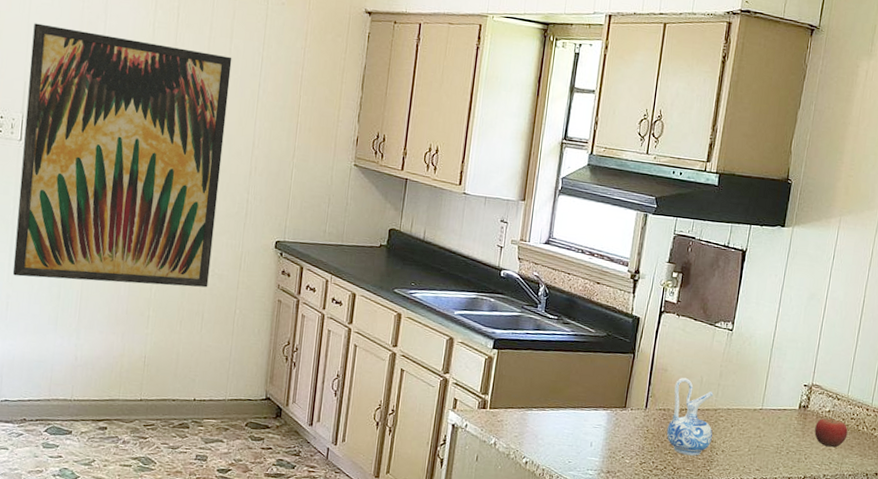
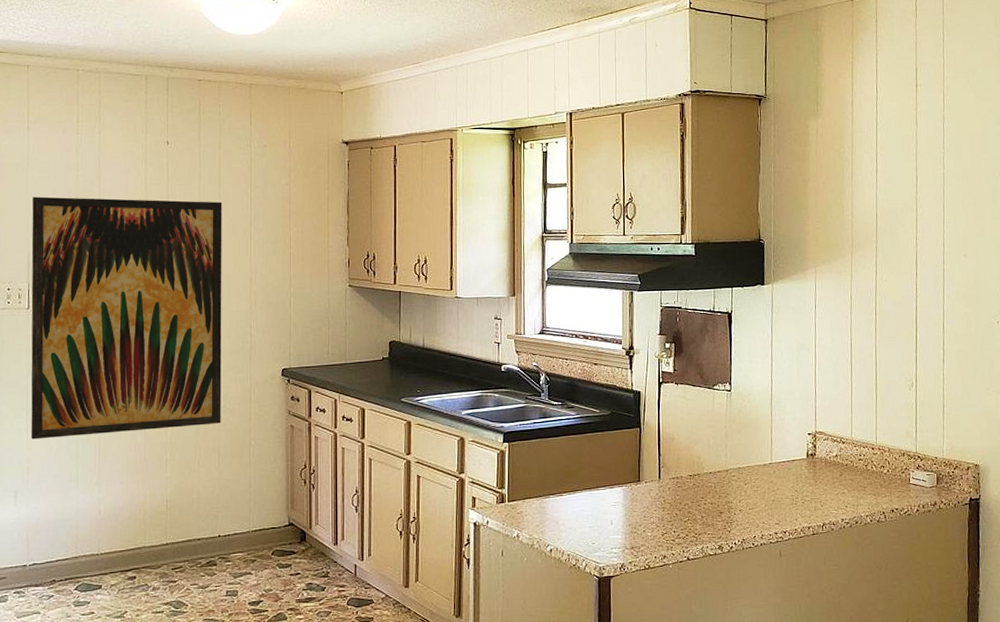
ceramic pitcher: present [666,377,714,456] -> none [682,443,728,520]
fruit: present [814,415,848,448] -> none [826,459,858,491]

